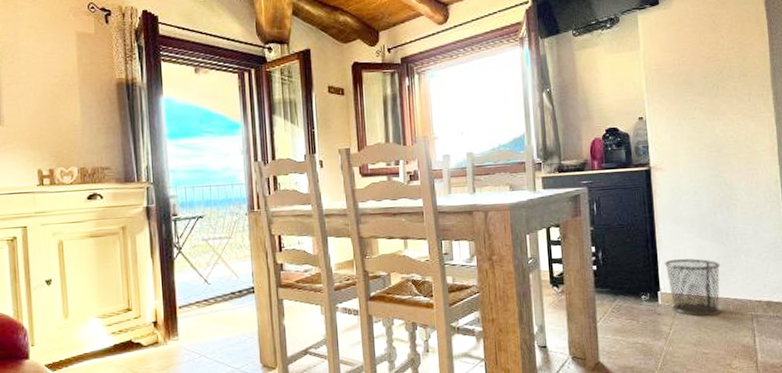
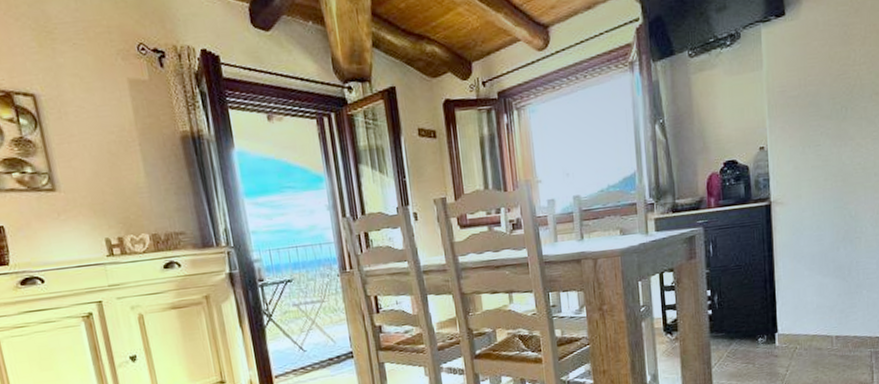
waste bin: present [664,258,721,316] -> none [783,297,841,356]

